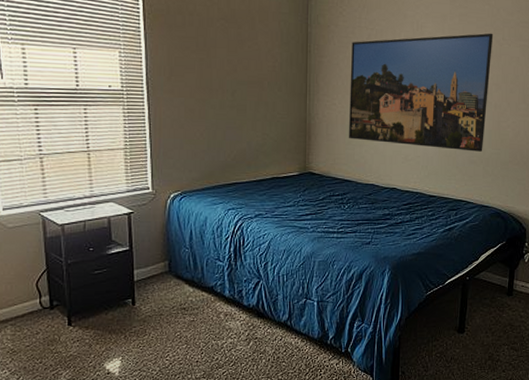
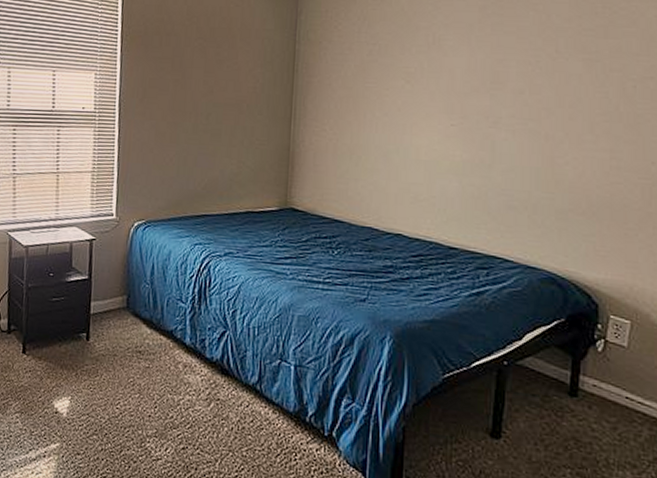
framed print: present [348,33,494,152] -> none [340,44,542,195]

